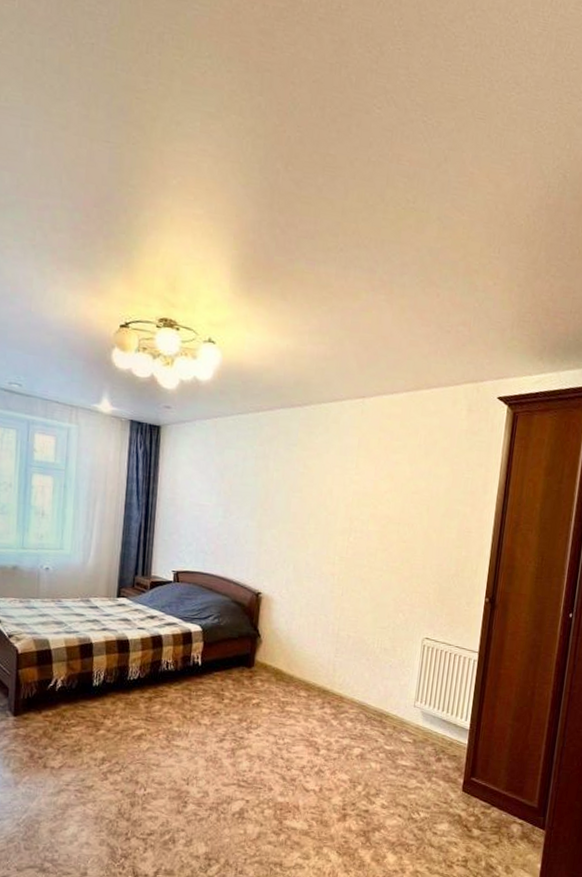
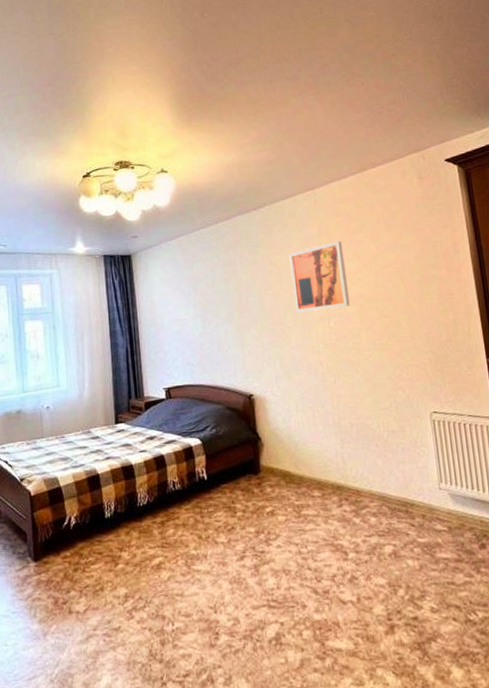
wall art: none [320,457,380,525] -> present [289,240,351,312]

